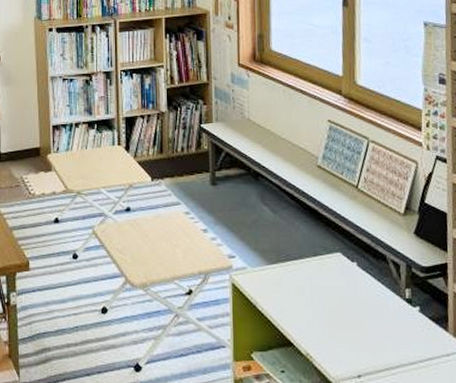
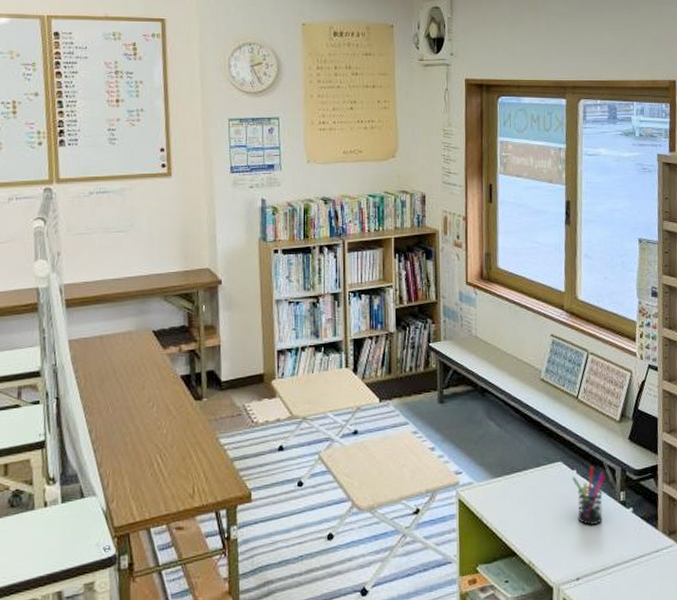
pen holder: none [352,260,389,321] -> present [572,467,605,525]

